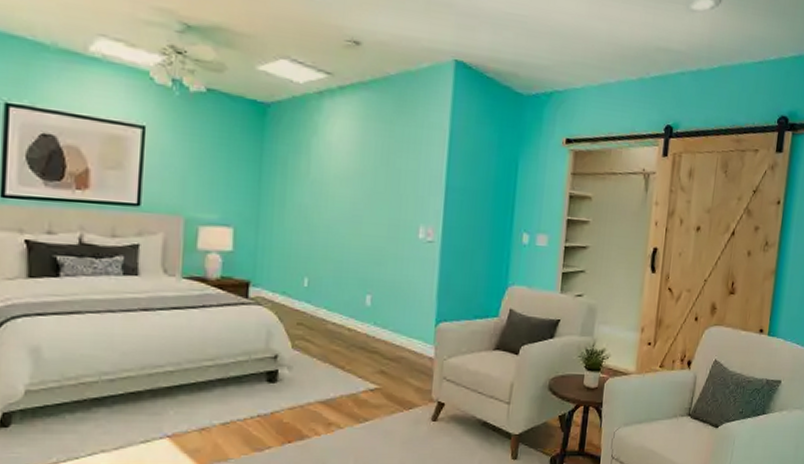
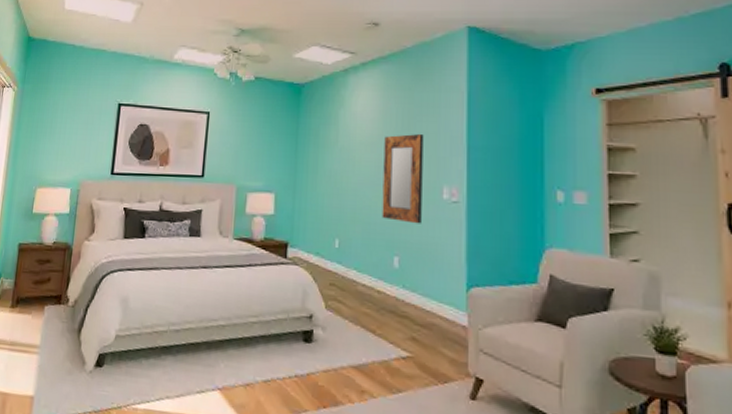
home mirror: none [355,170,403,263] -> present [382,134,424,224]

